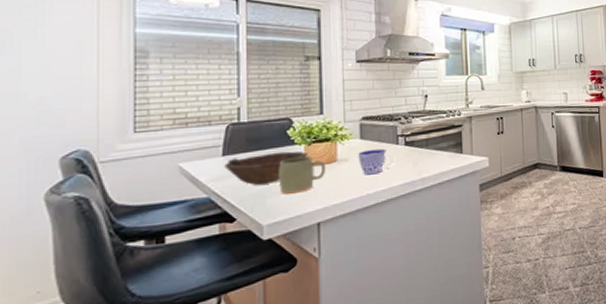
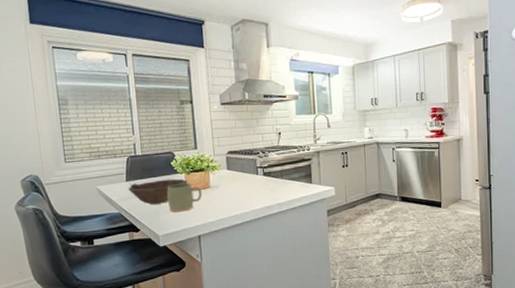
cup: present [358,148,395,175] -> none [226,178,256,199]

